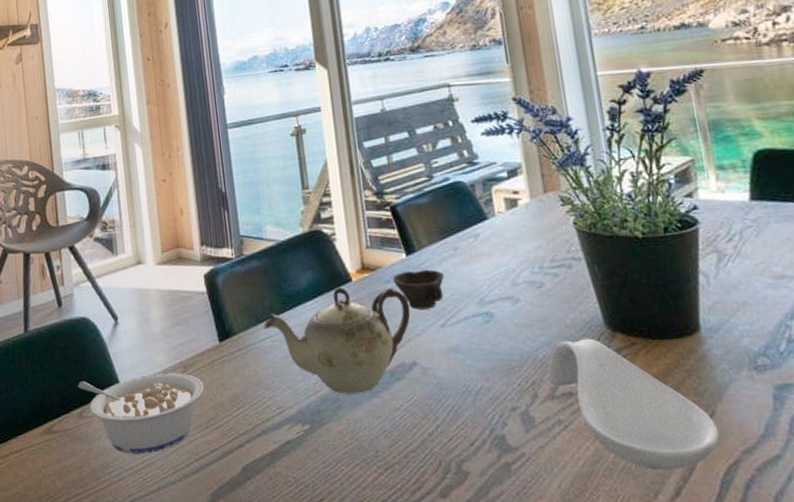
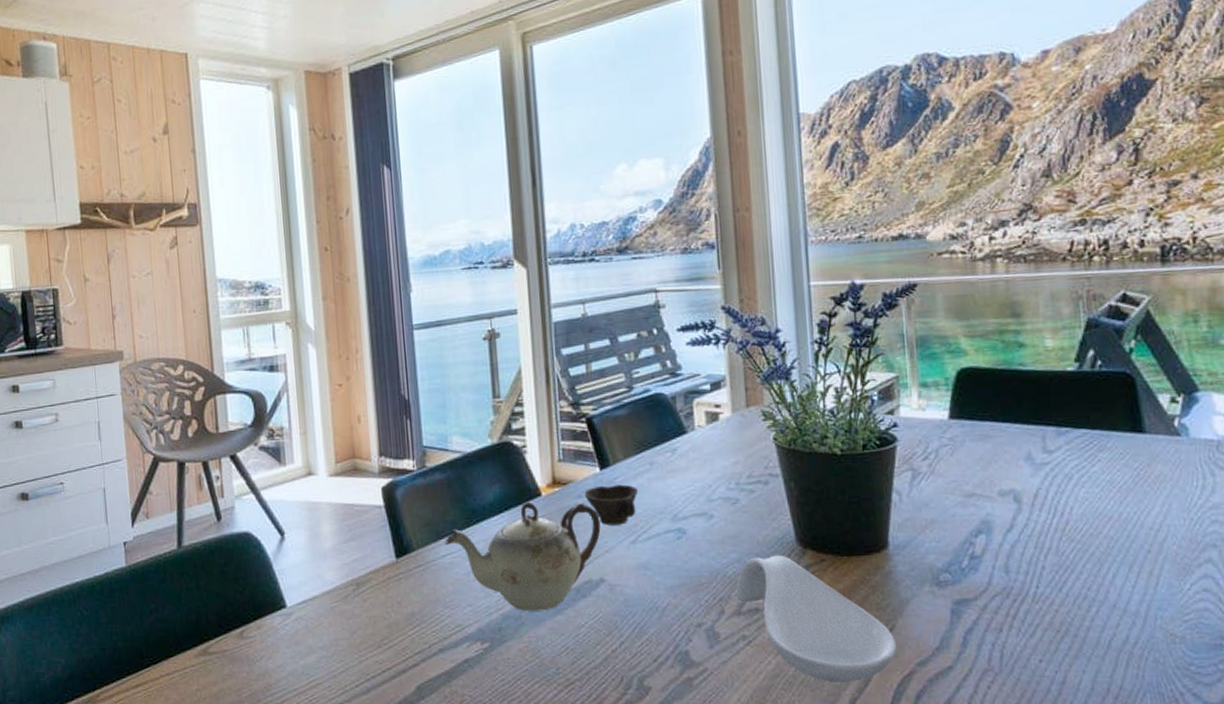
legume: present [78,373,204,454] -> none [238,591,378,675]

